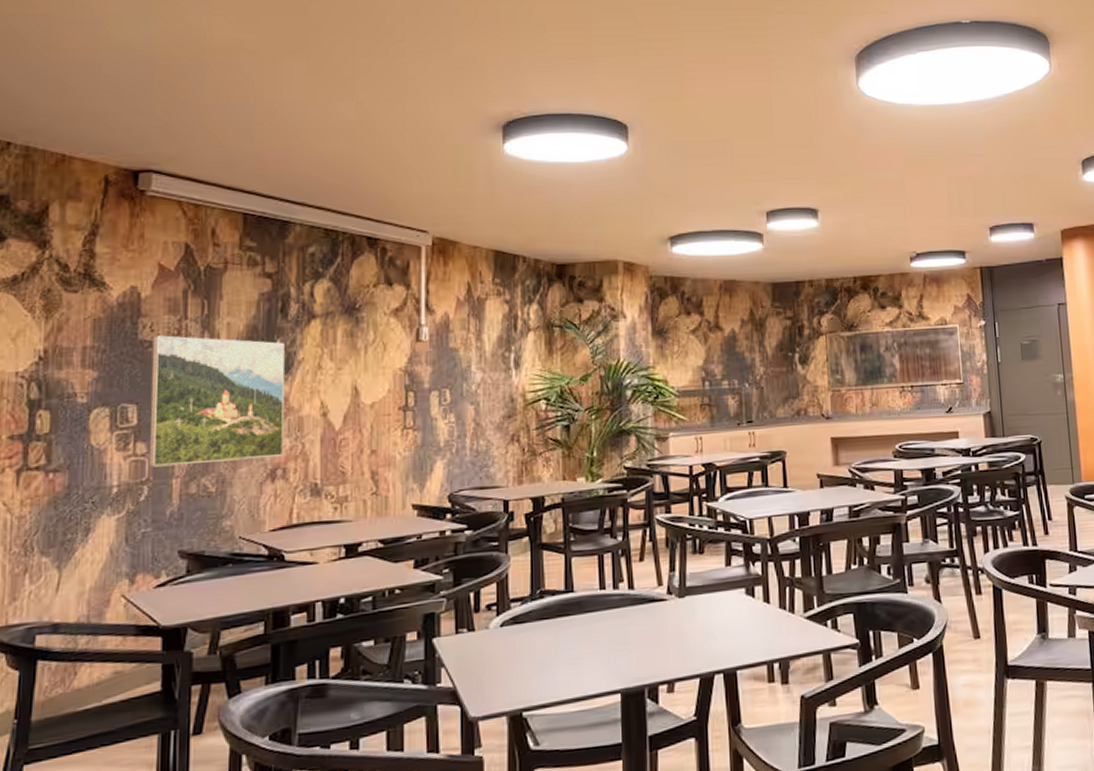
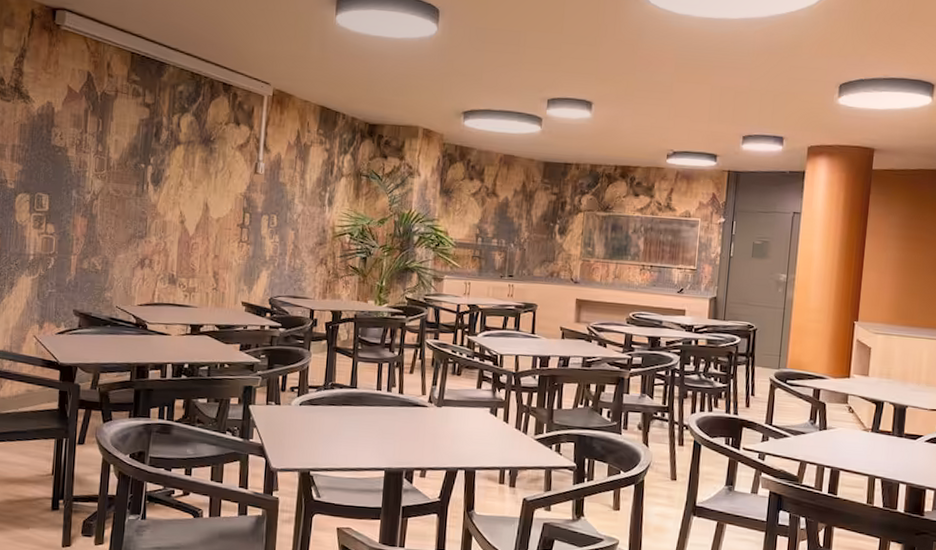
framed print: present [148,335,285,468] -> none [55,143,156,250]

